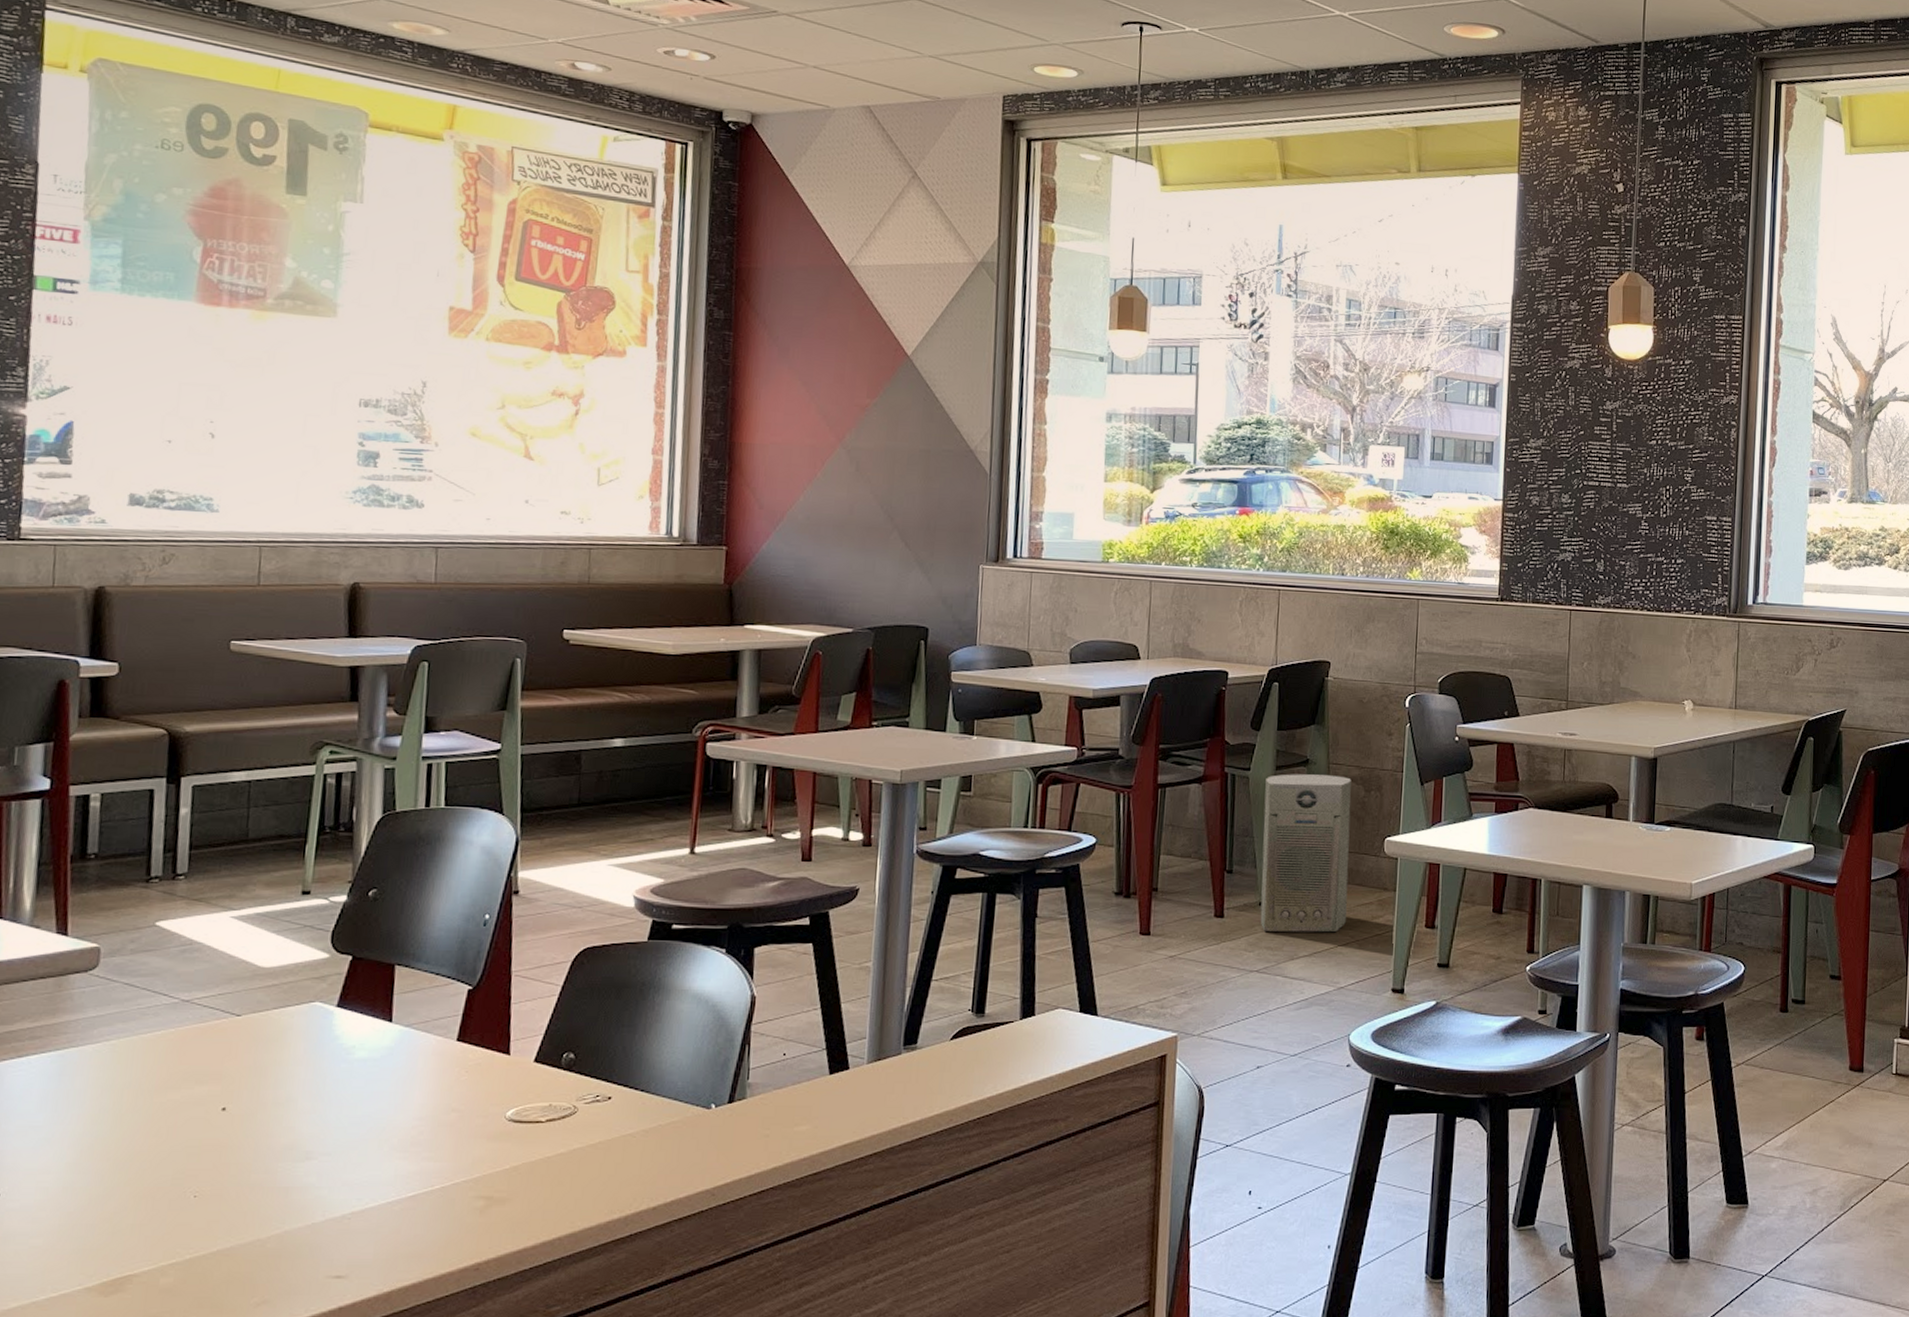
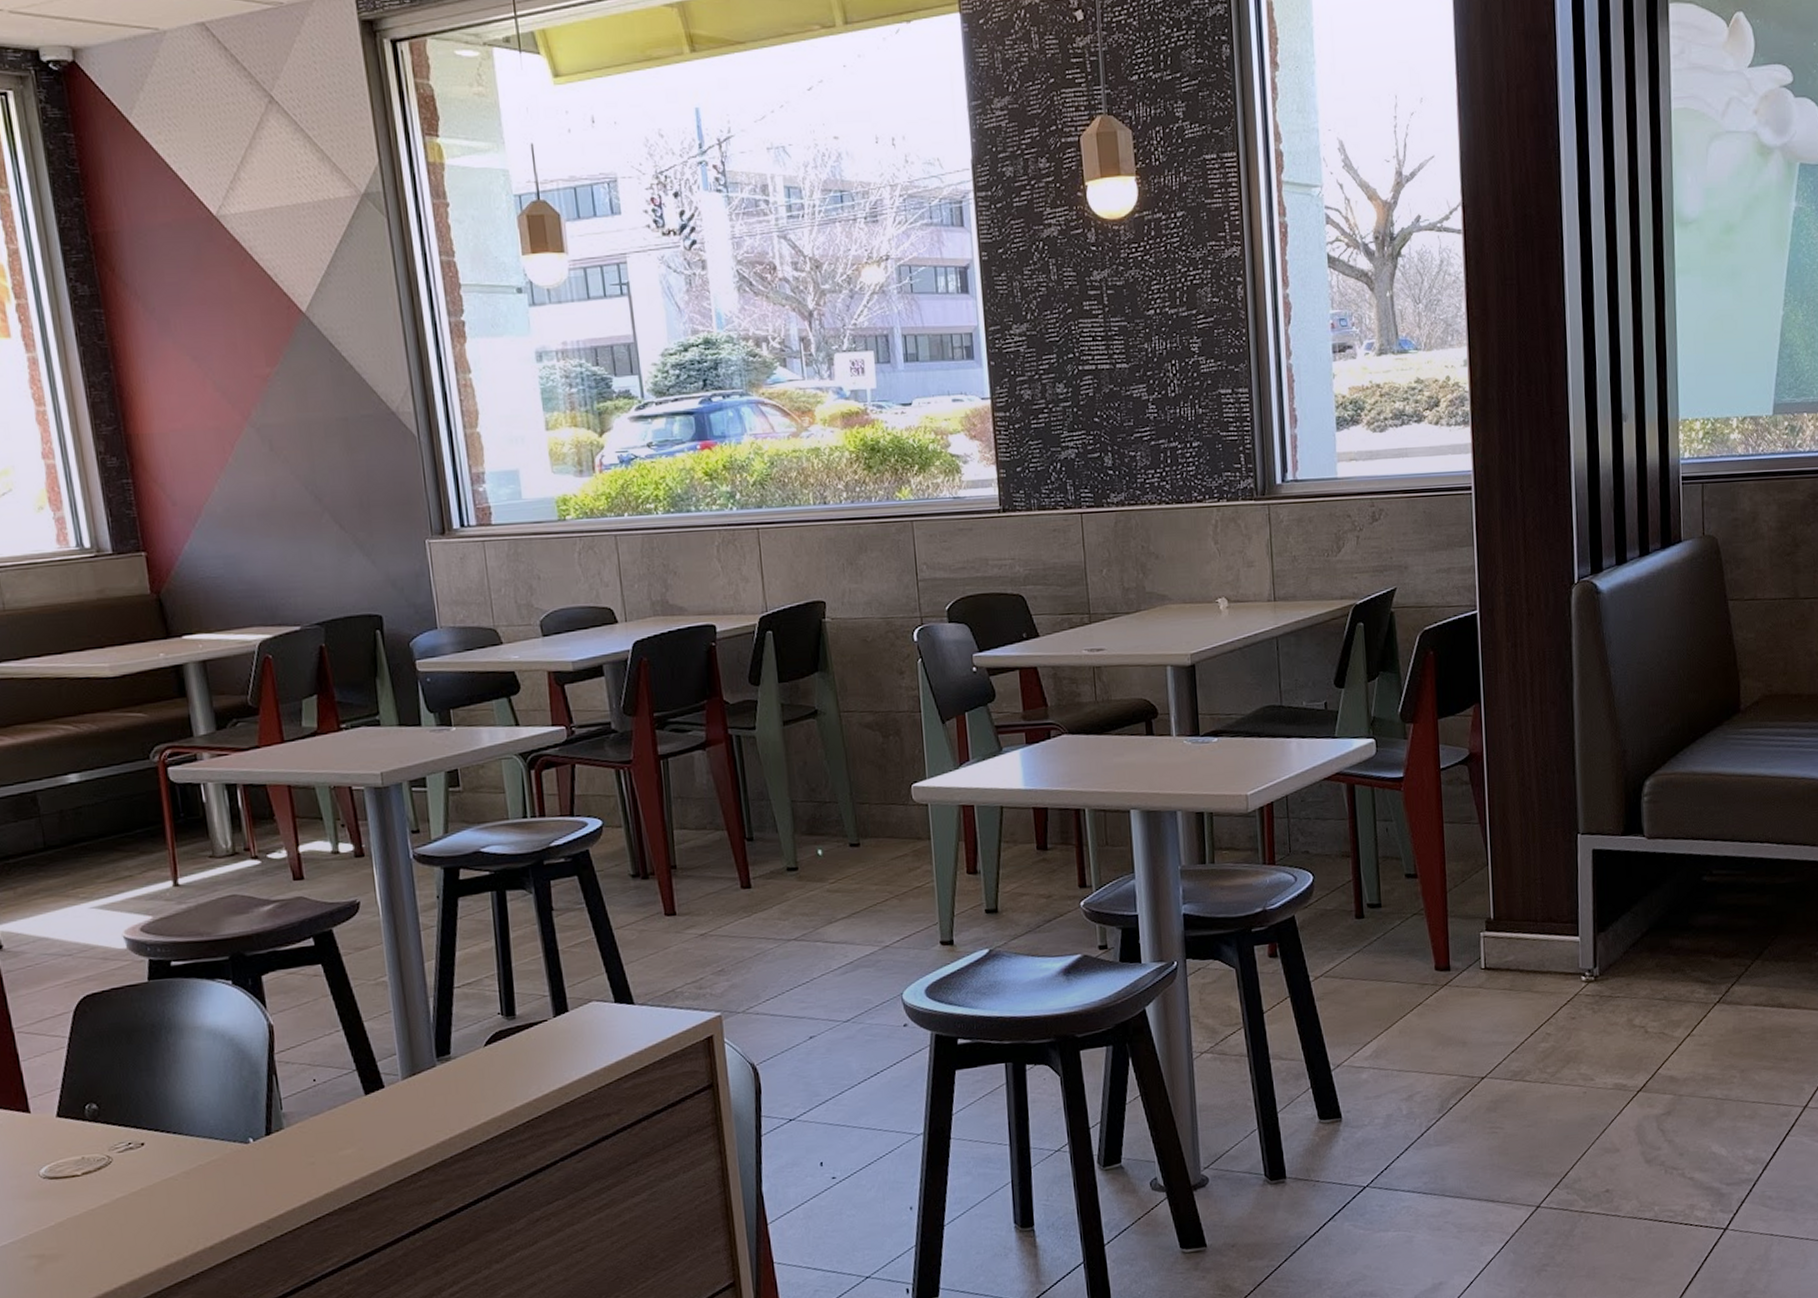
air purifier: present [1260,774,1351,933] -> none [774,723,882,897]

